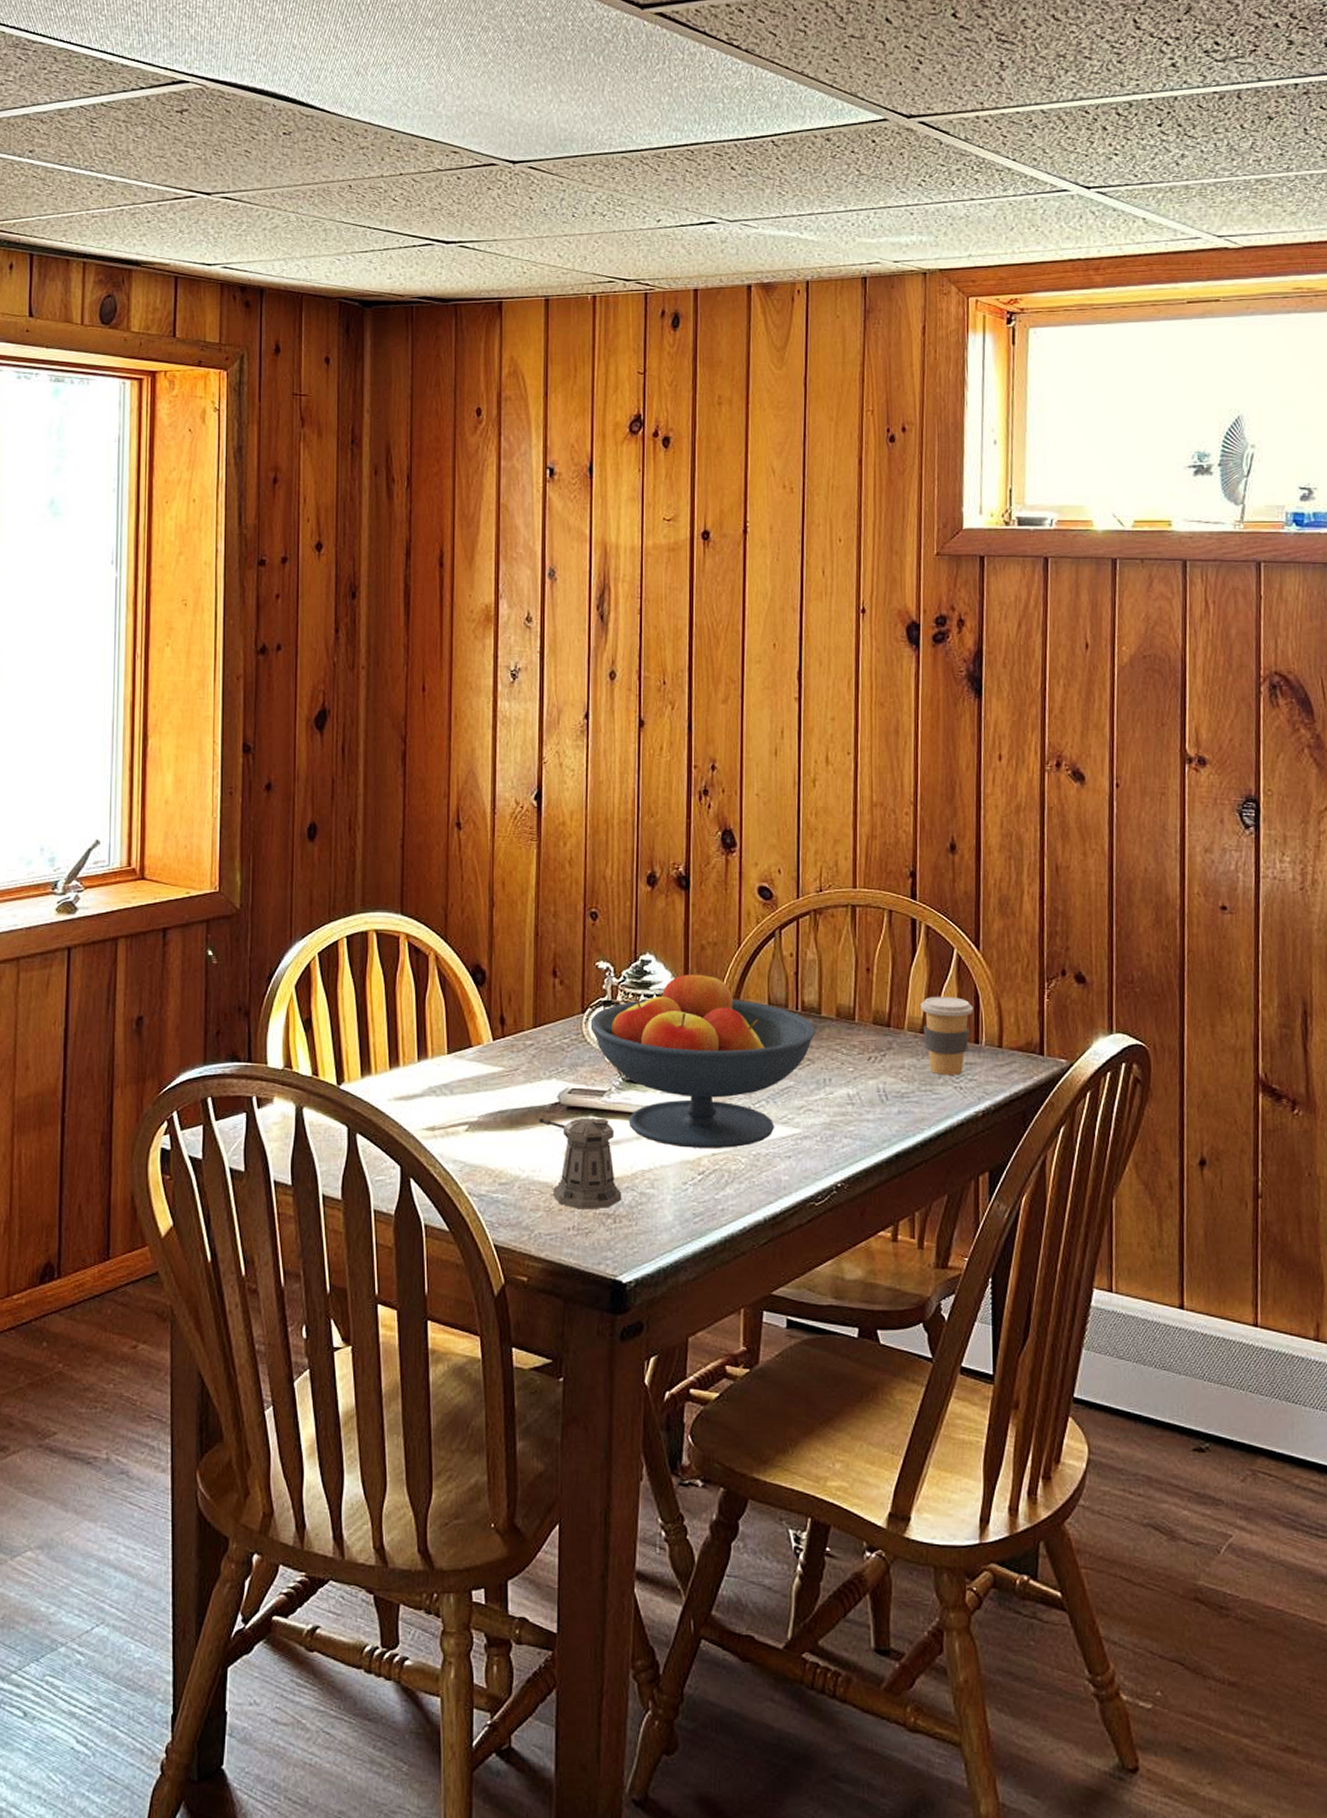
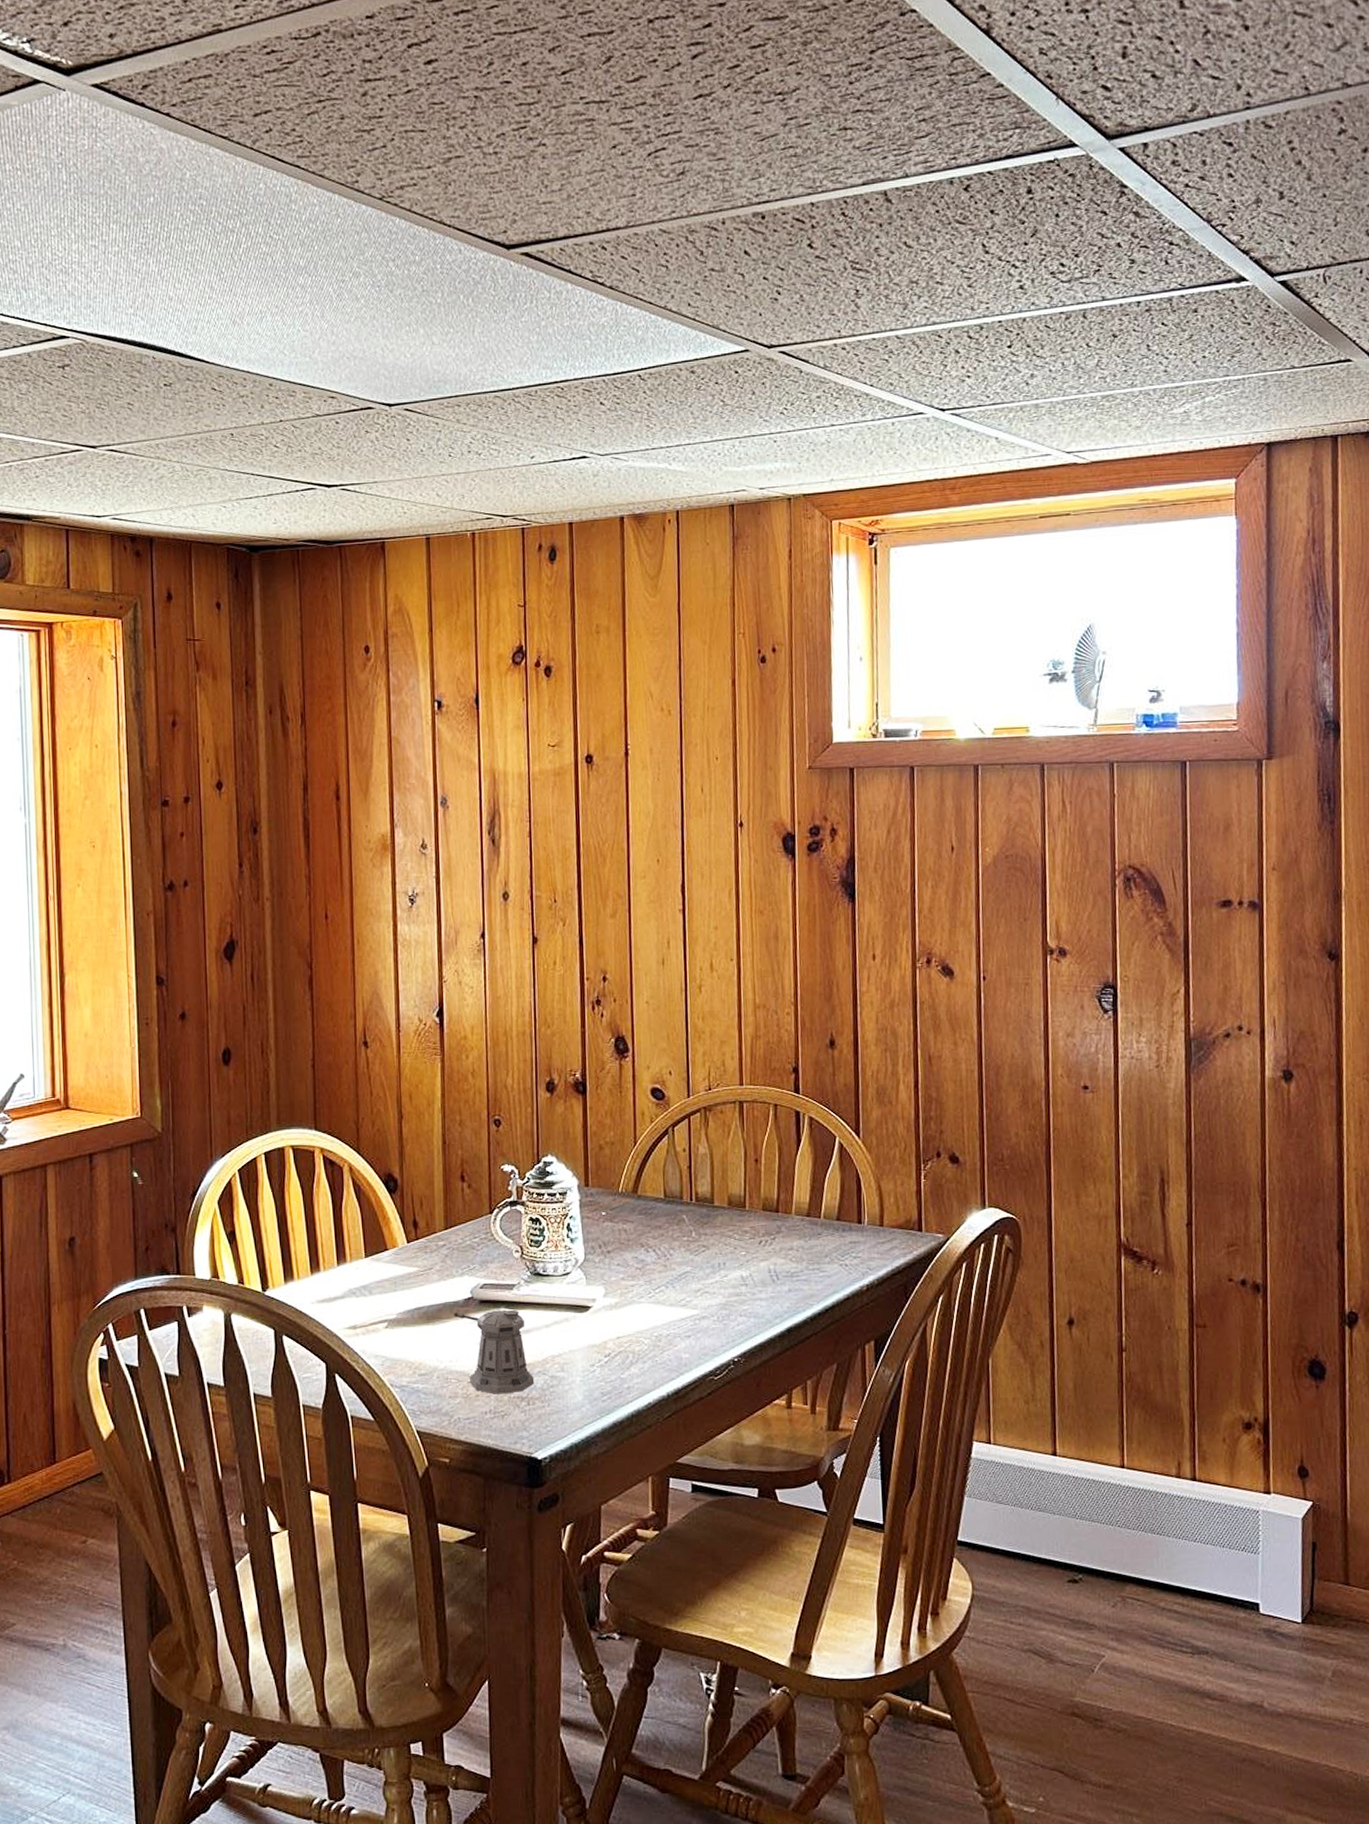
fruit bowl: present [591,968,816,1148] -> none [499,1167,710,1333]
coffee cup: present [921,996,974,1075] -> none [806,1181,856,1254]

